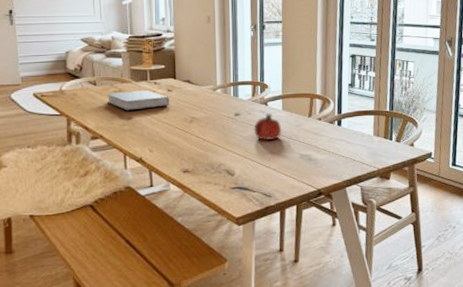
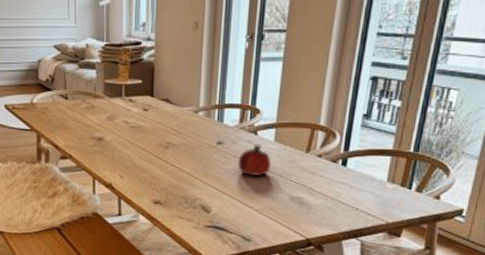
book: present [107,90,170,111] -> none [78,107,145,130]

